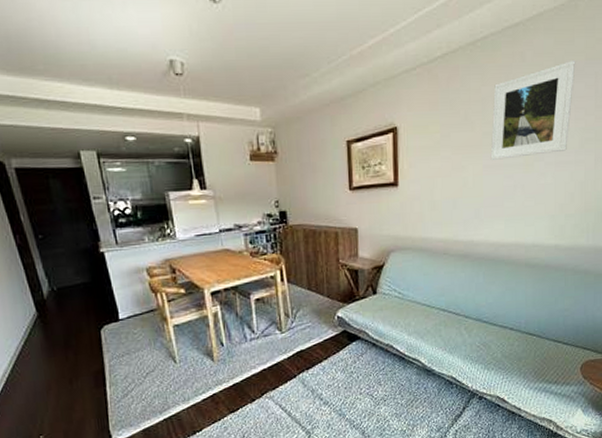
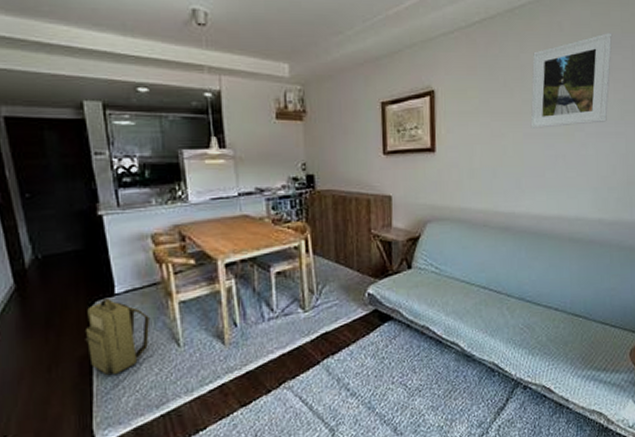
backpack: none [97,322,150,387] -> present [85,297,150,375]

